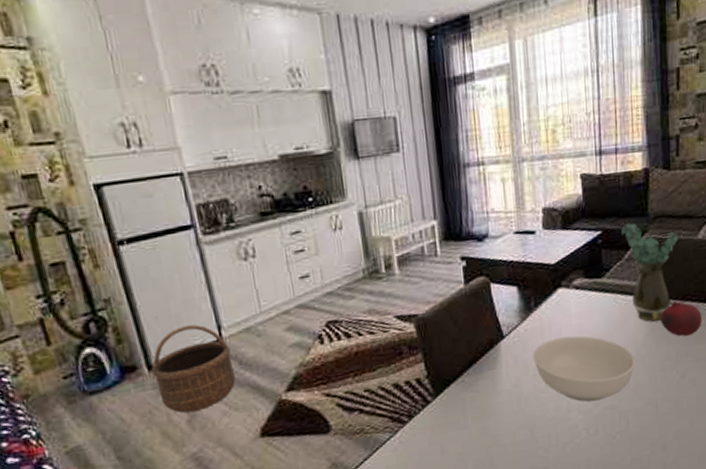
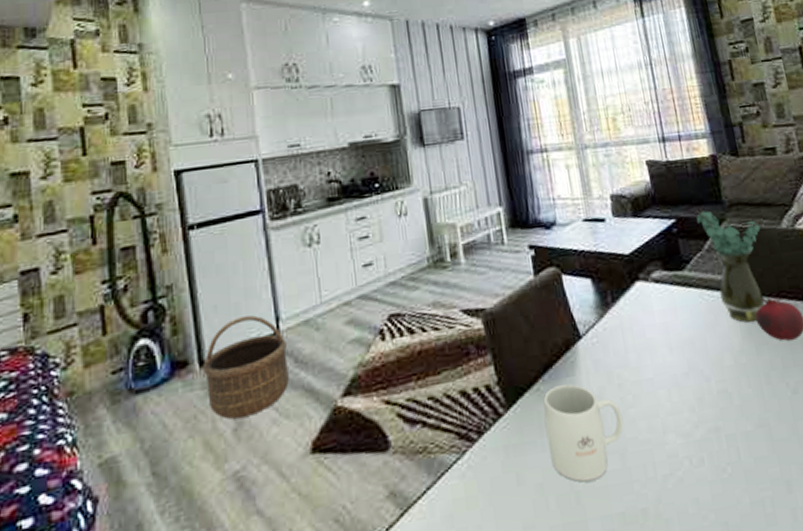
mug: none [466,375,535,451] -> present [543,383,624,483]
bowl: present [533,336,635,402] -> none [615,337,736,421]

